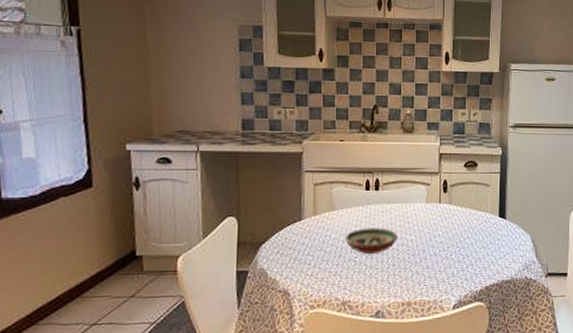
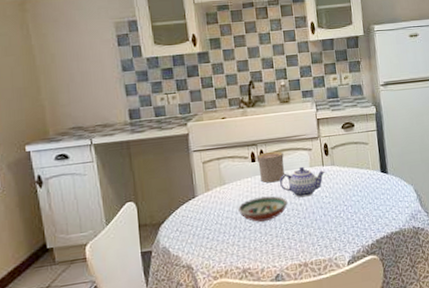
cup: none [372,181,400,214] -> present [257,151,285,183]
teapot: none [392,201,442,234] -> present [279,166,326,198]

